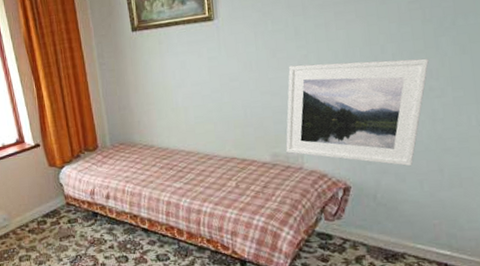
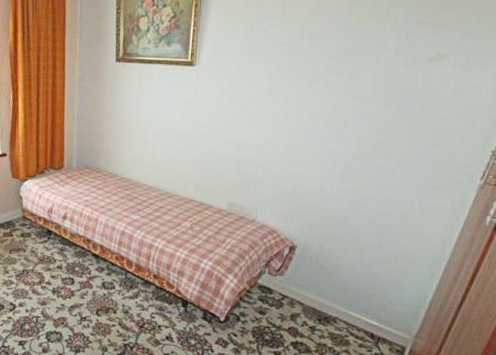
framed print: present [286,58,429,167] -> none [242,122,384,236]

